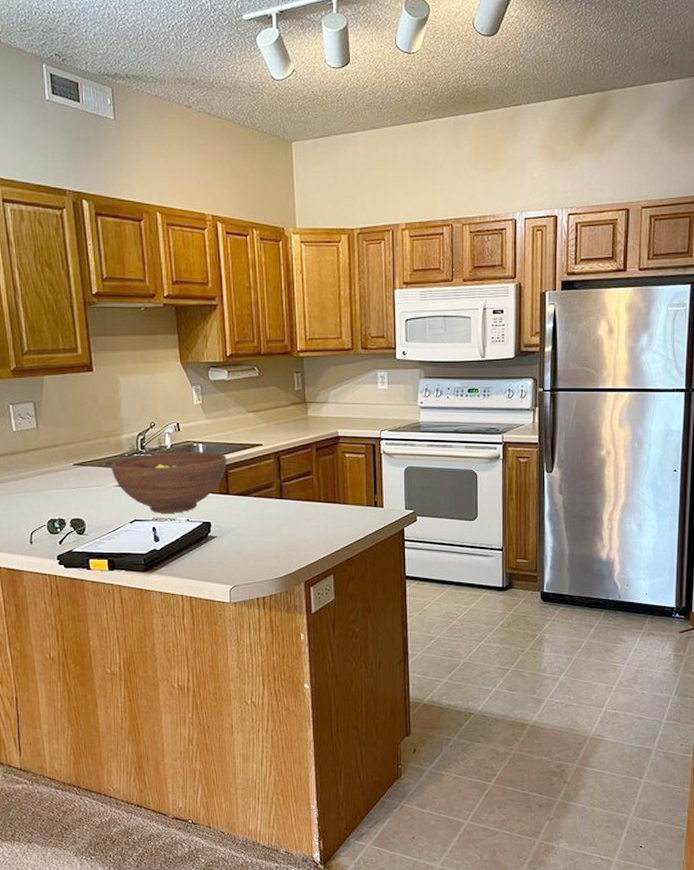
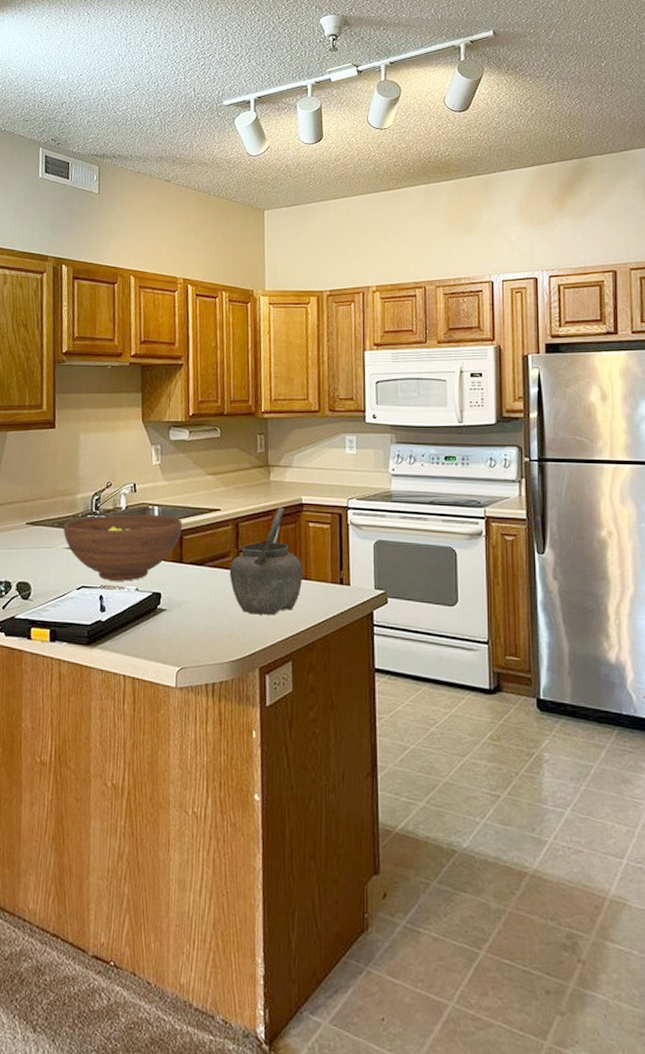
kettle: none [273,440,341,537] -> present [229,506,304,615]

